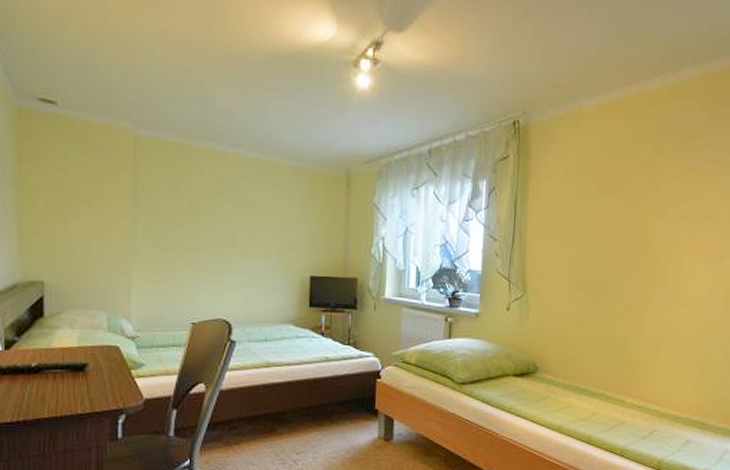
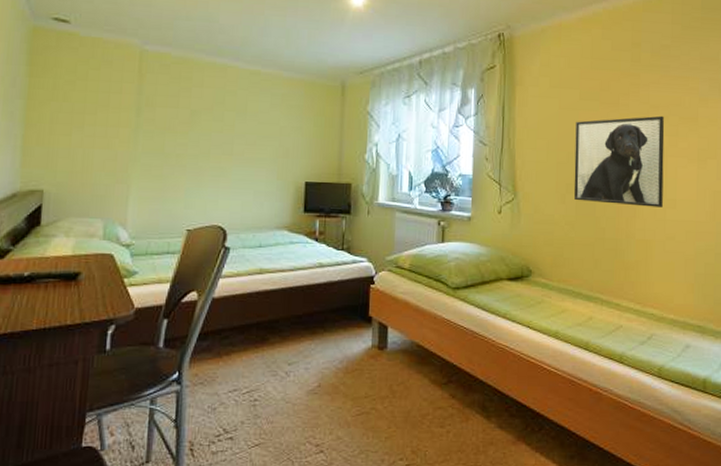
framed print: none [584,211,683,306] -> present [573,115,665,207]

